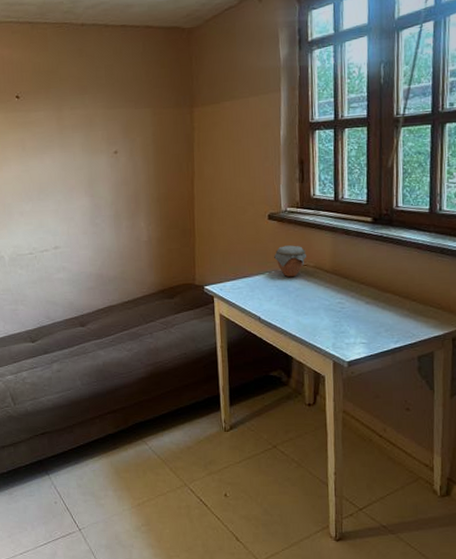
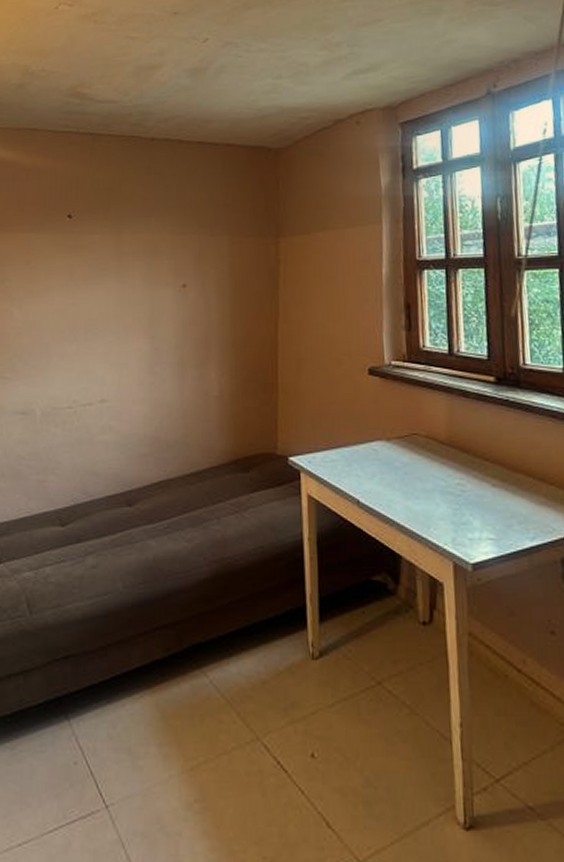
jar: present [274,245,307,278] -> none [376,408,417,449]

